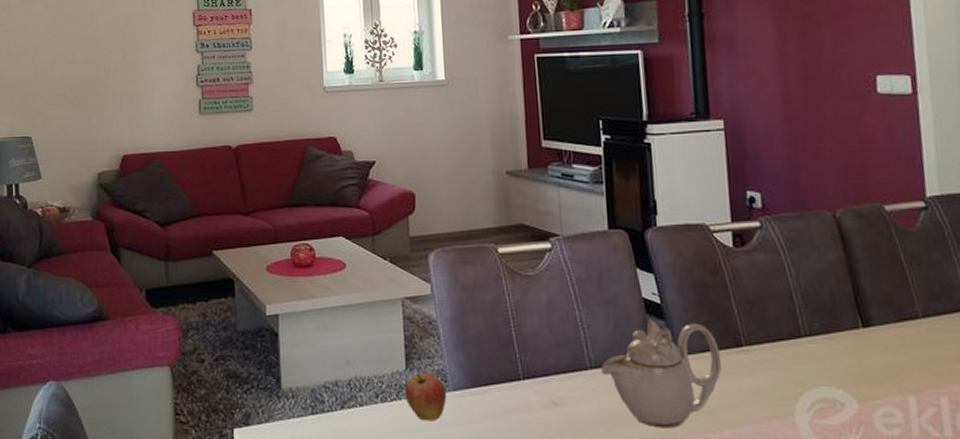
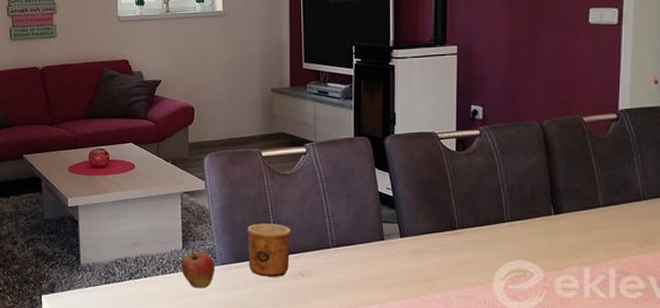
cup: none [484,337,539,408] -> present [247,223,292,278]
teapot: present [601,320,722,429] -> none [341,209,438,293]

